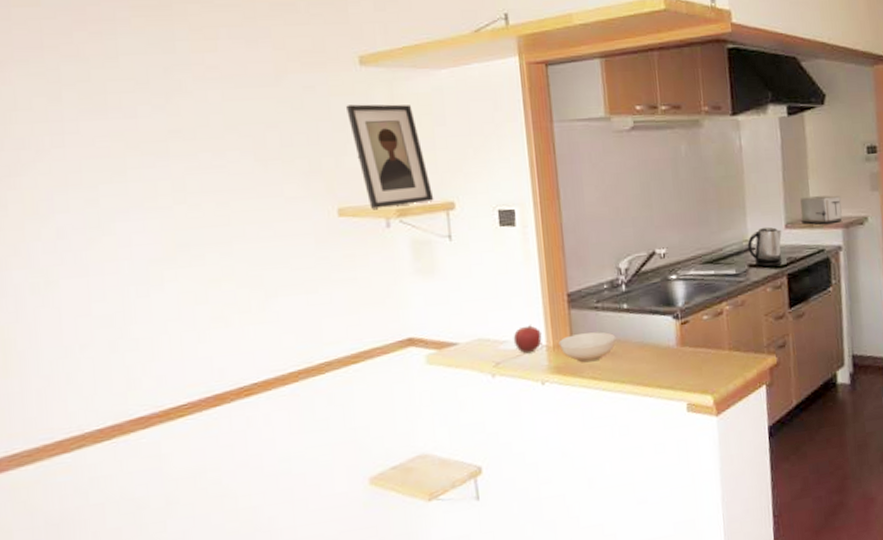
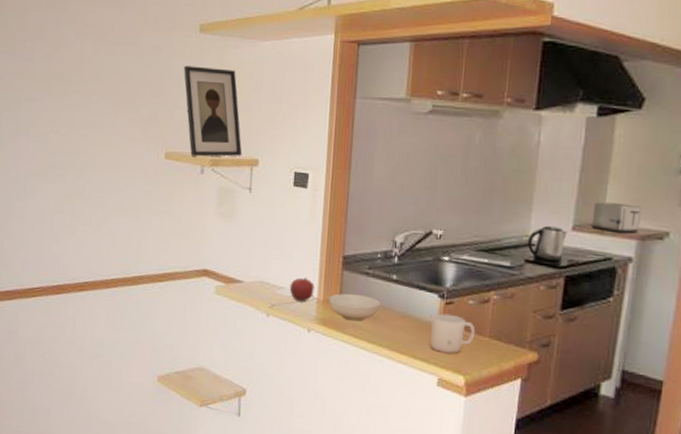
mug: none [669,334,715,376] -> present [429,313,476,354]

